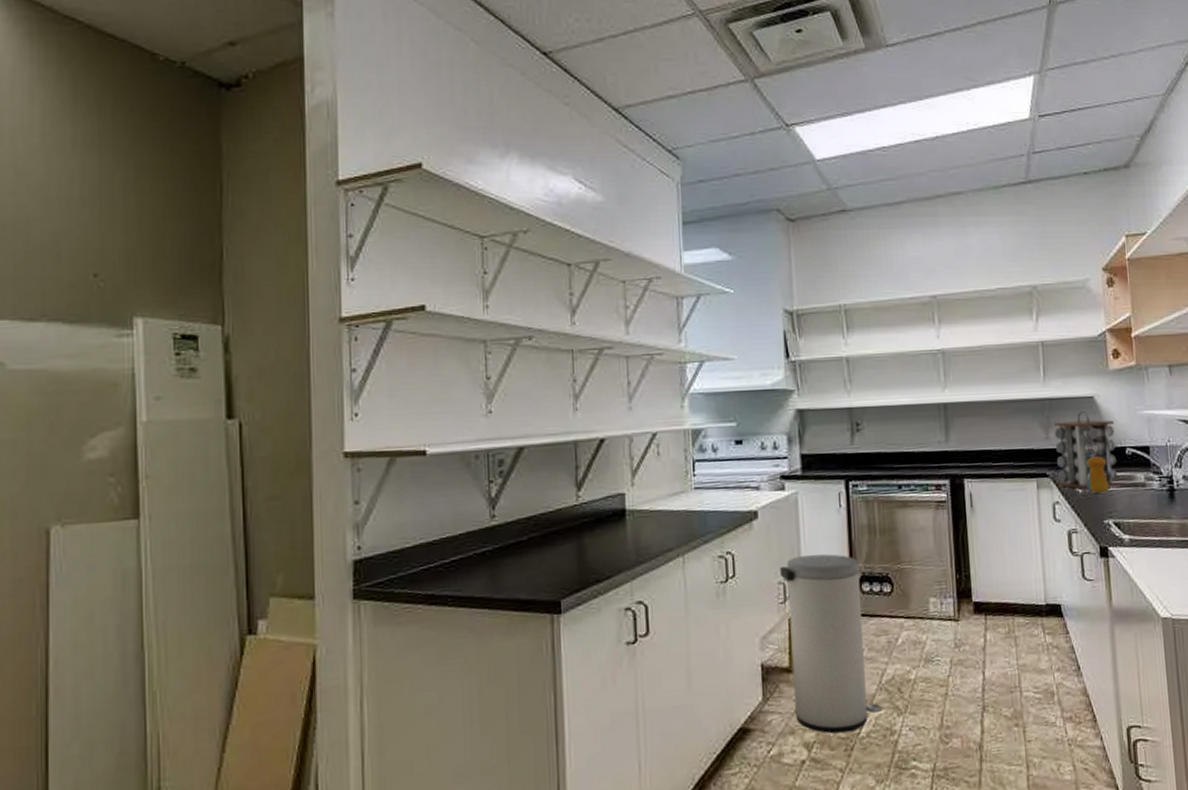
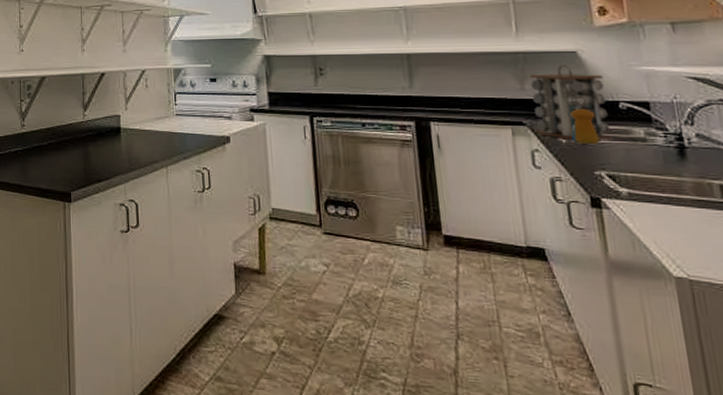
pedal bin: present [779,554,883,733] -> none [249,177,350,335]

